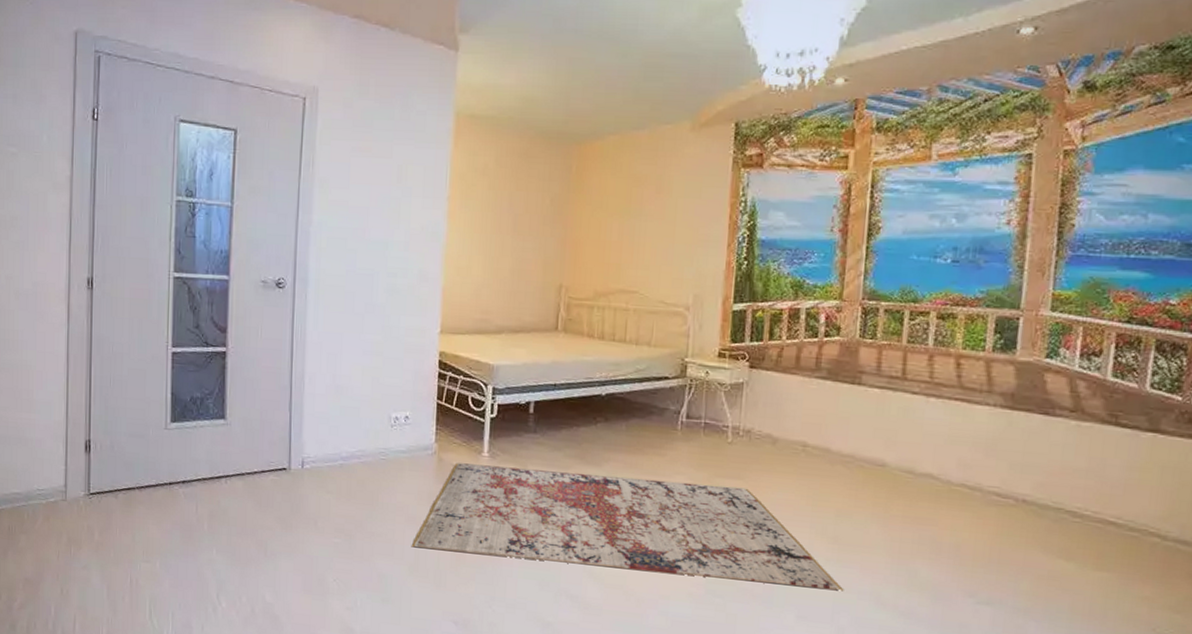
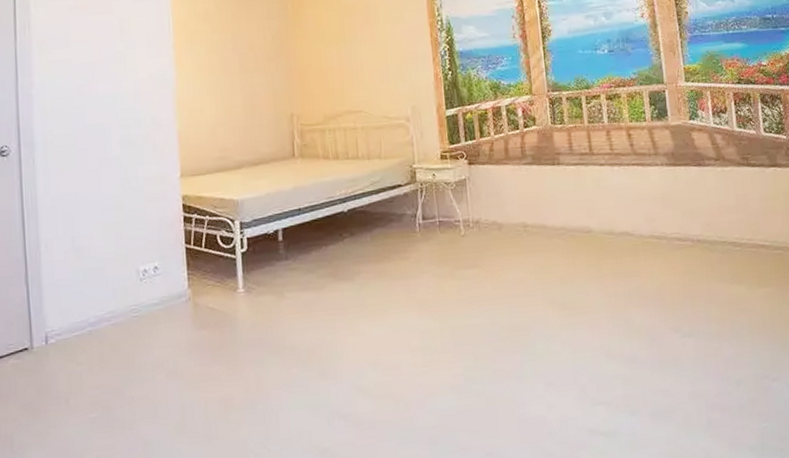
area rug: present [411,463,844,592] -> none [175,274,580,404]

